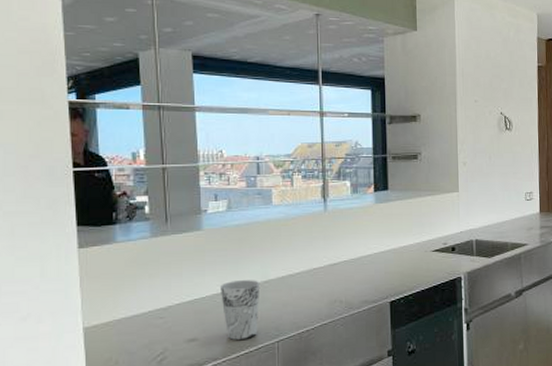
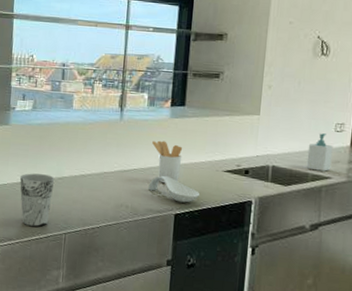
utensil holder: none [360,228,391,272] -> present [152,140,183,184]
spoon rest: none [361,264,413,289] -> present [148,176,200,203]
soap bottle: none [504,203,526,239] -> present [306,133,333,172]

